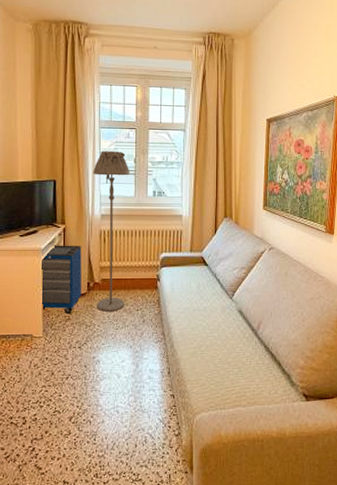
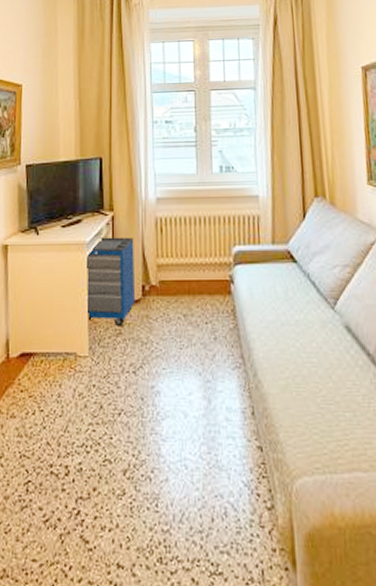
floor lamp: present [93,151,130,312] -> none [145,119,190,324]

